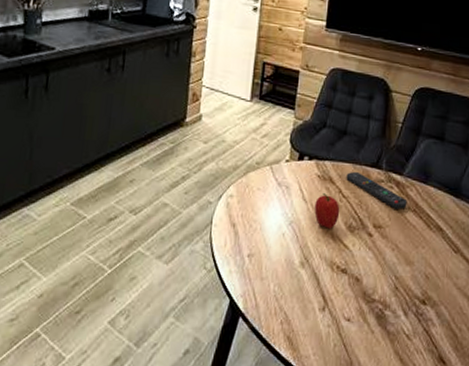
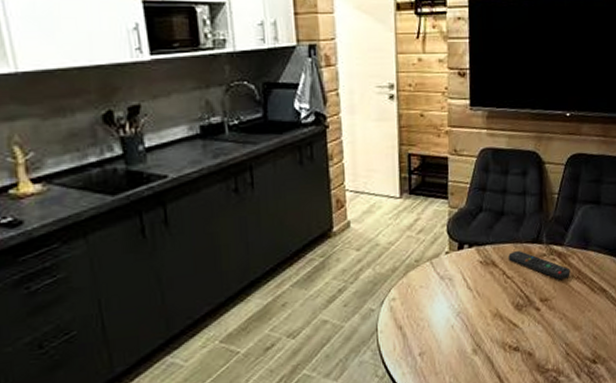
fruit: present [314,193,340,229] -> none [480,278,506,312]

